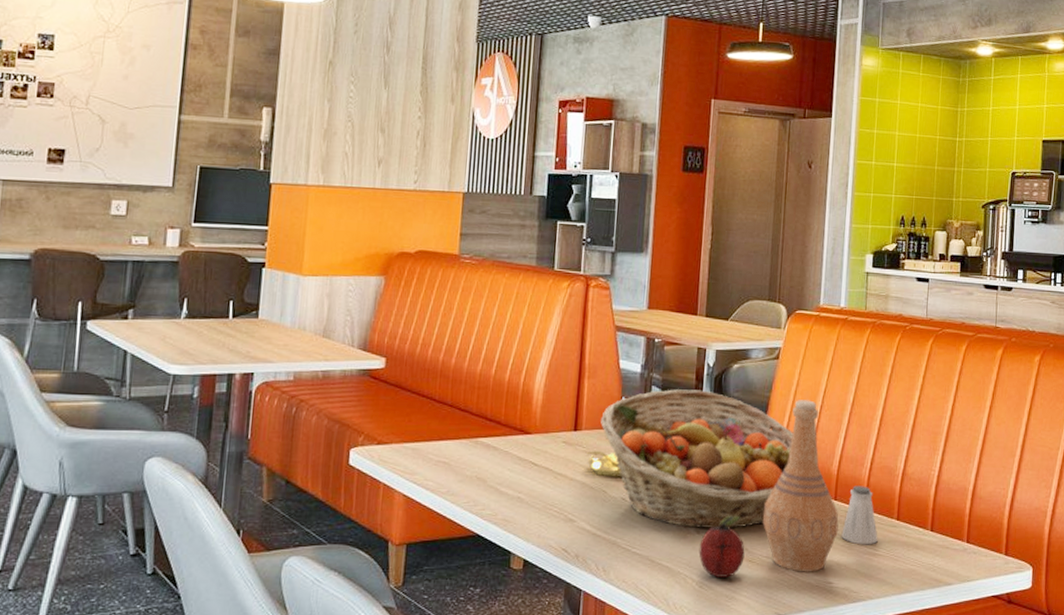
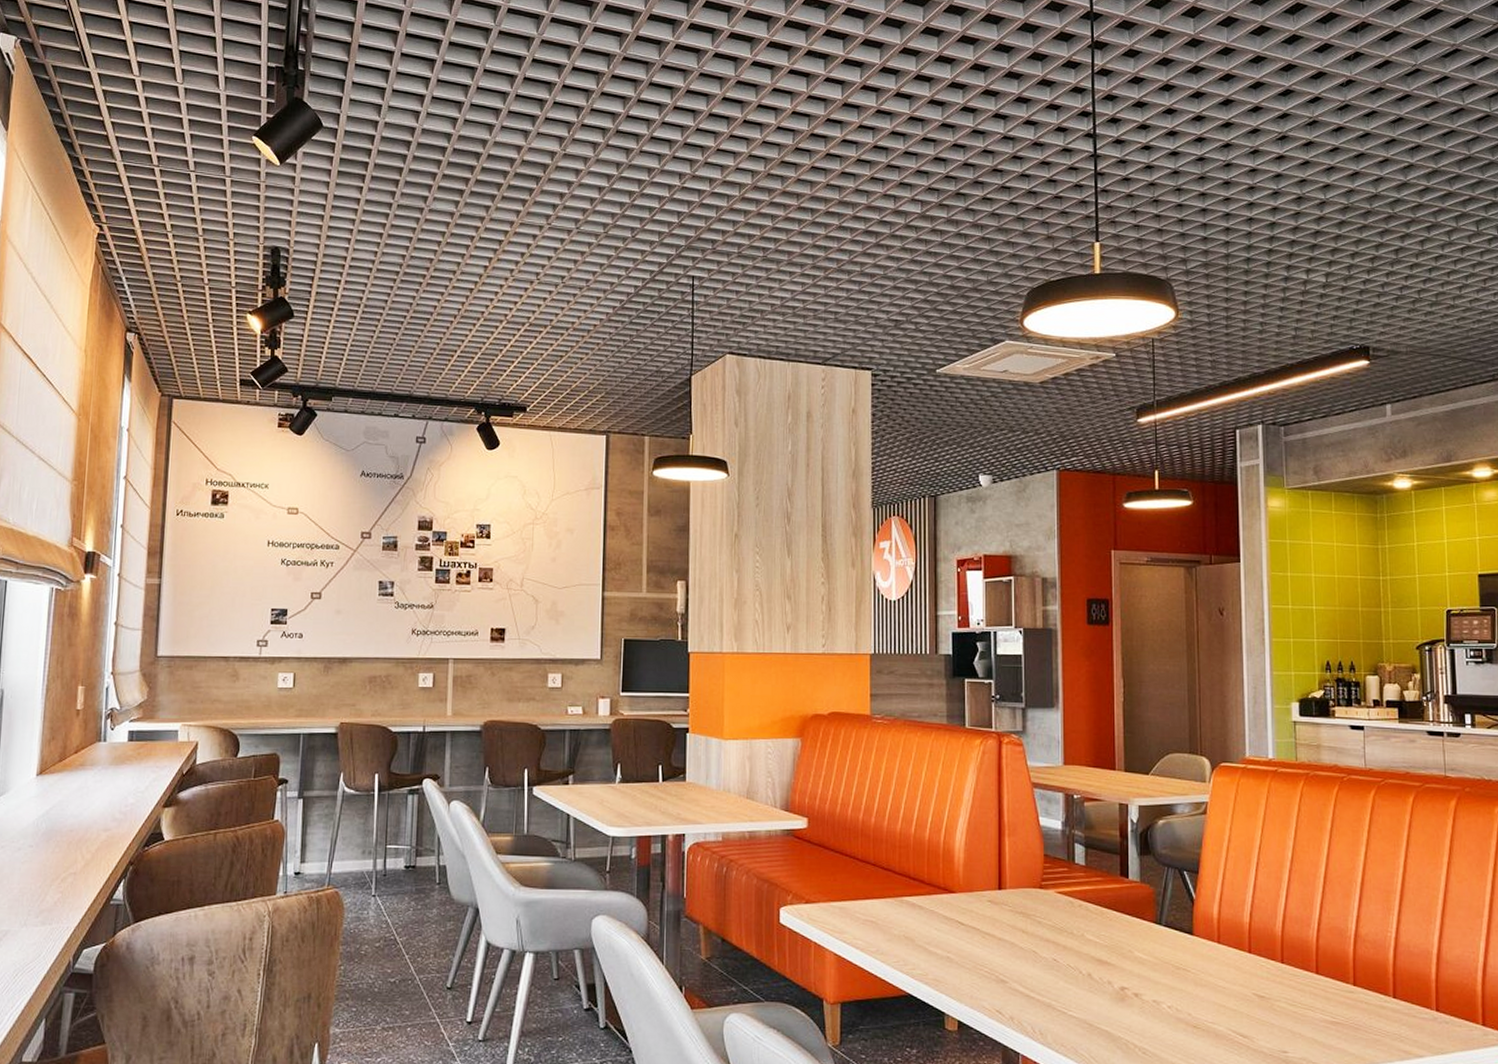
candle holder: present [586,397,625,477] -> none [1013,855,1053,937]
fruit basket: present [601,389,793,528] -> none [1025,846,1230,992]
fruit: present [699,515,745,577] -> none [1139,978,1188,1044]
vase: present [763,400,839,572] -> none [1205,856,1288,1040]
saltshaker: present [841,485,878,545] -> none [1292,948,1334,1012]

